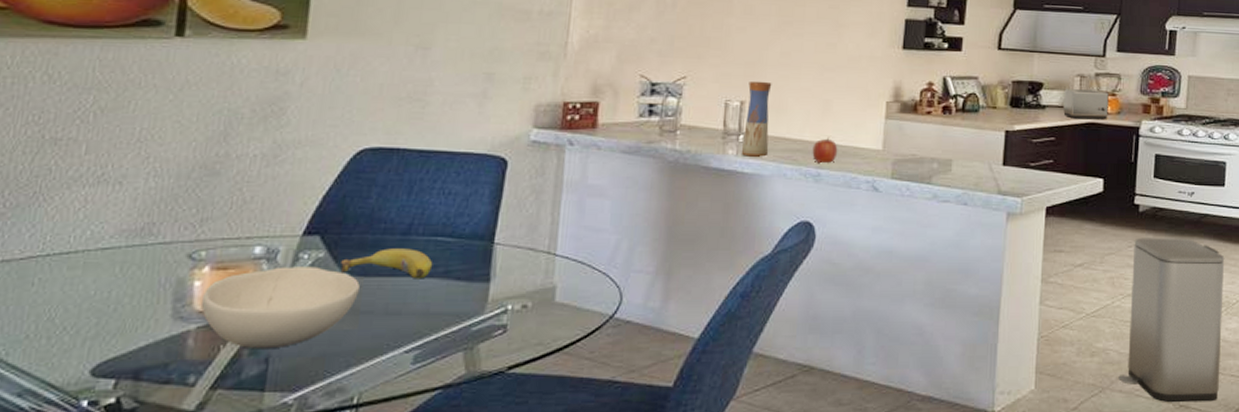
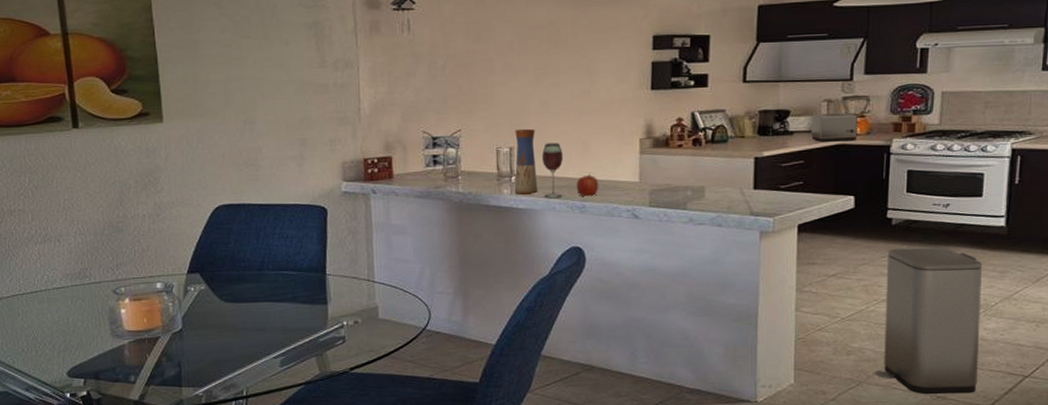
bowl: present [200,266,360,350] -> none [127,296,234,357]
fruit: present [340,248,433,279] -> none [217,280,284,304]
wineglass: none [775,99,801,163] -> present [542,142,563,199]

